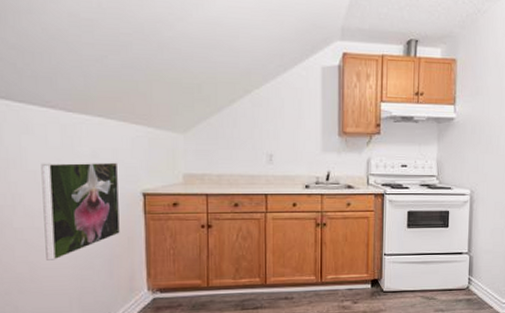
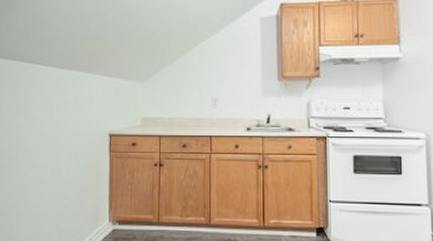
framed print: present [41,162,120,260] -> none [37,108,93,190]

